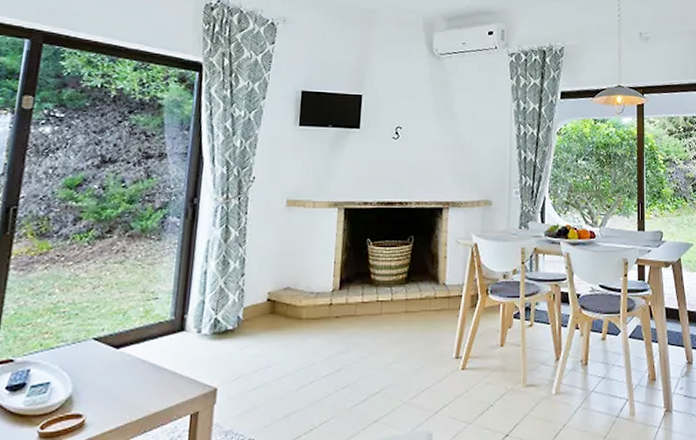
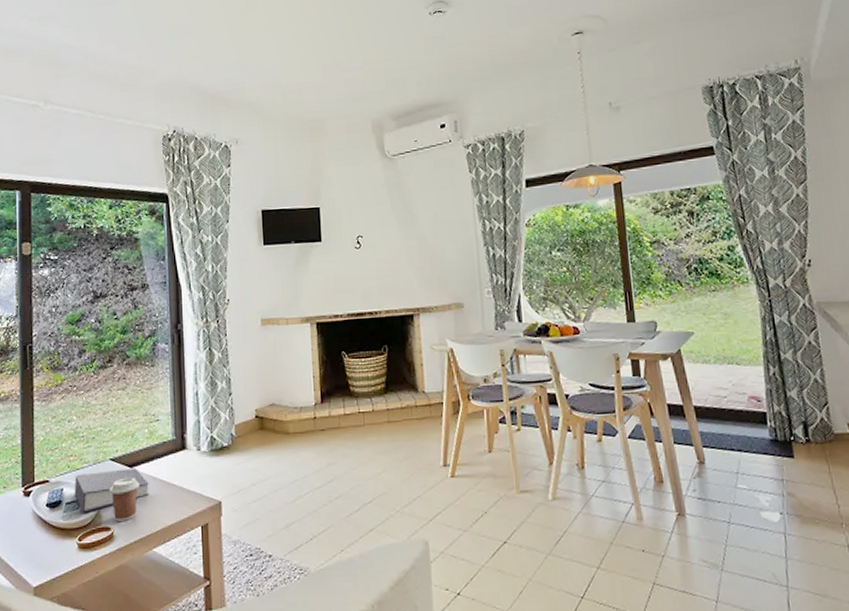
book: none [43,349,136,398] -> present [74,468,149,513]
coffee cup: none [87,359,125,408] -> present [109,477,140,521]

